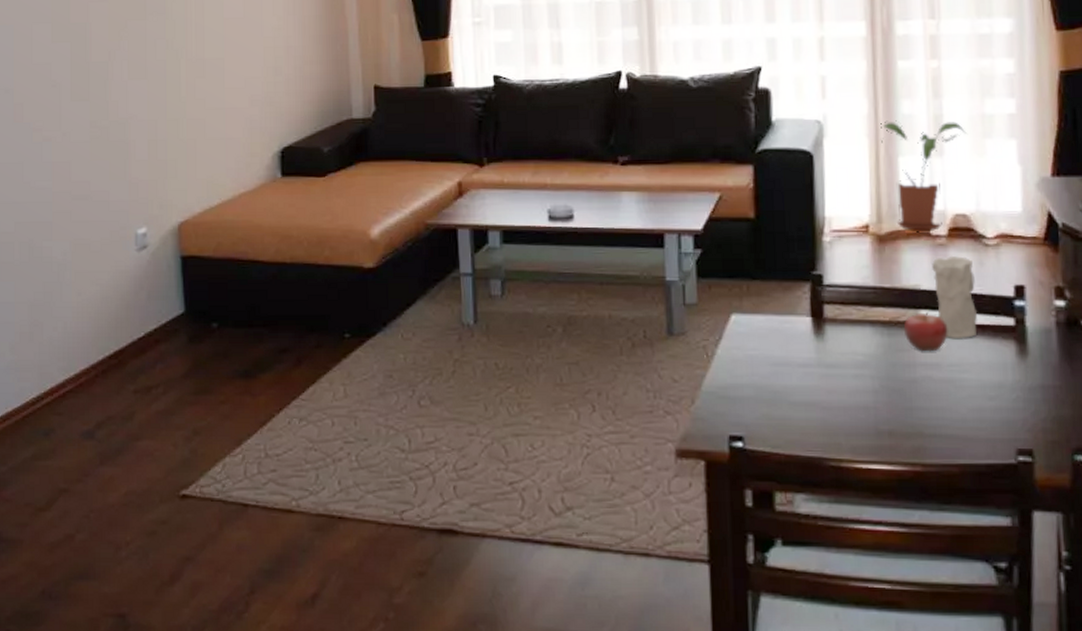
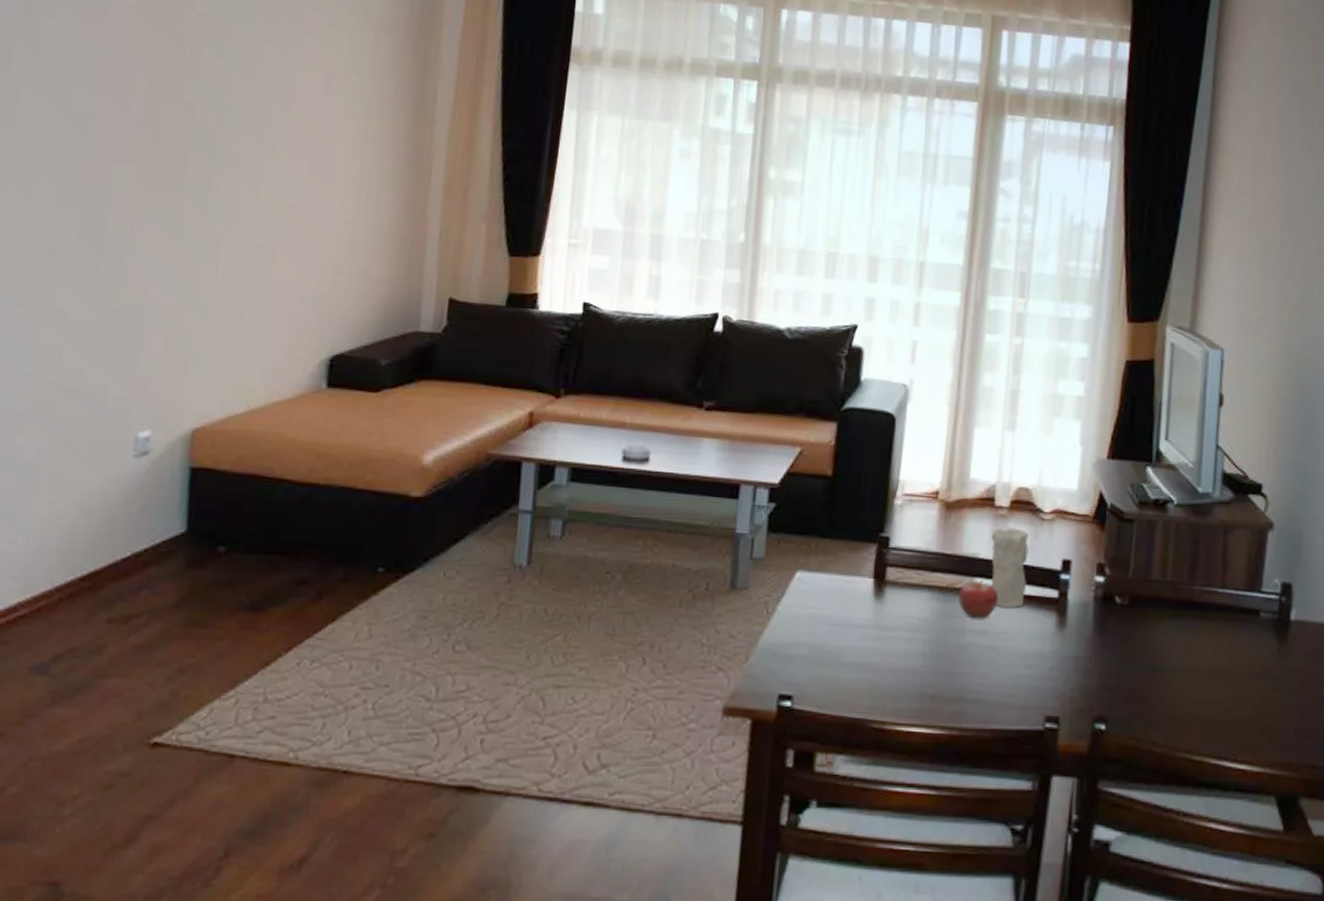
house plant: present [880,120,967,231] -> none [961,391,1039,502]

